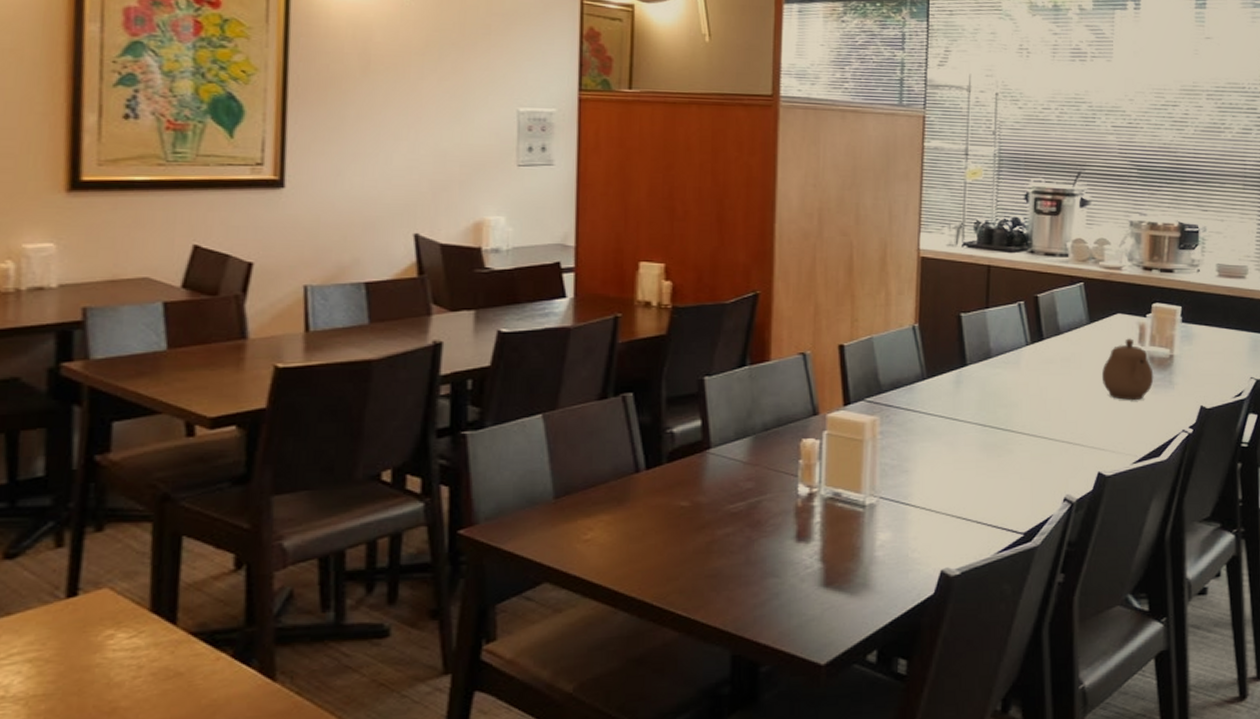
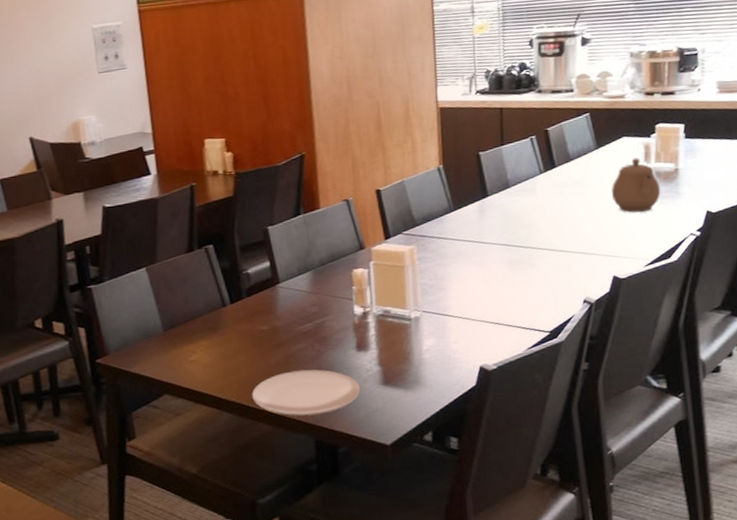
plate: none [658,561,795,622] -> present [252,369,360,417]

